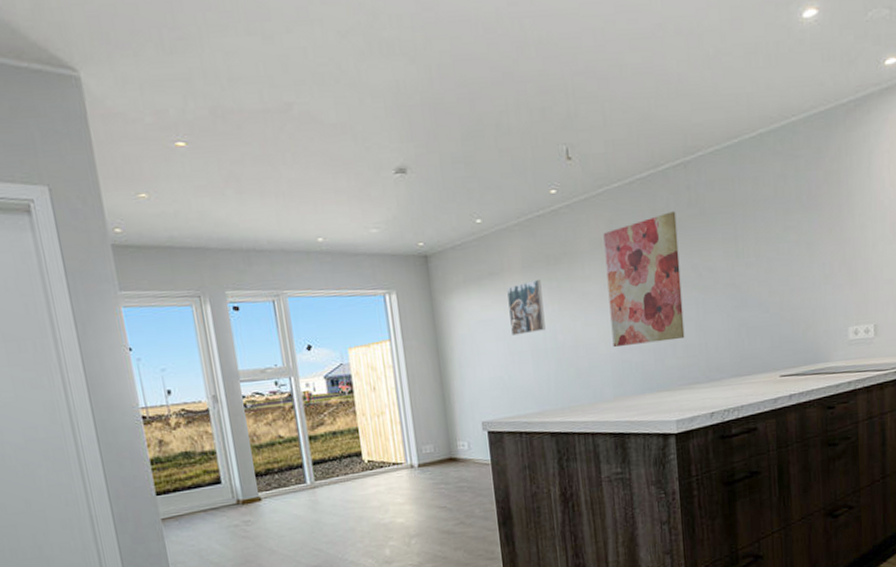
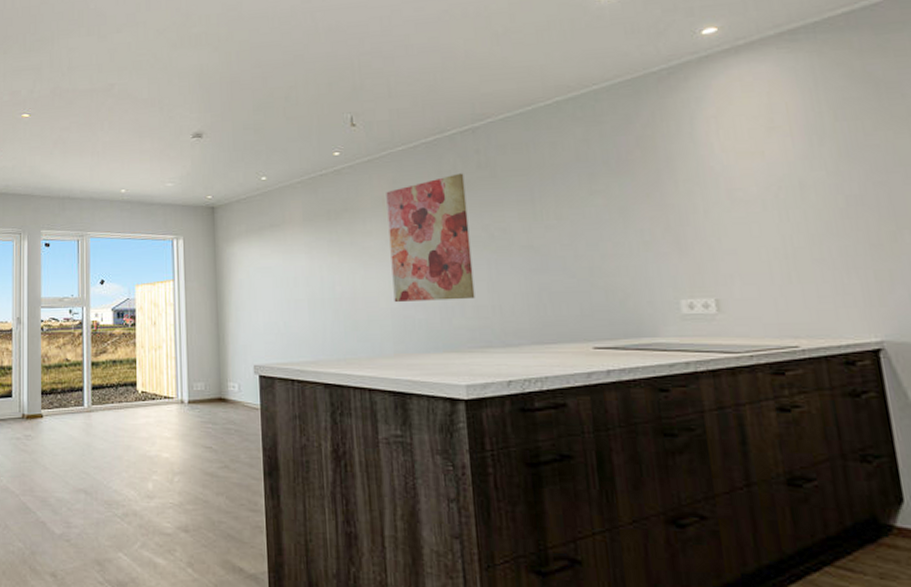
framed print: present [507,279,546,336] -> none [287,232,324,284]

